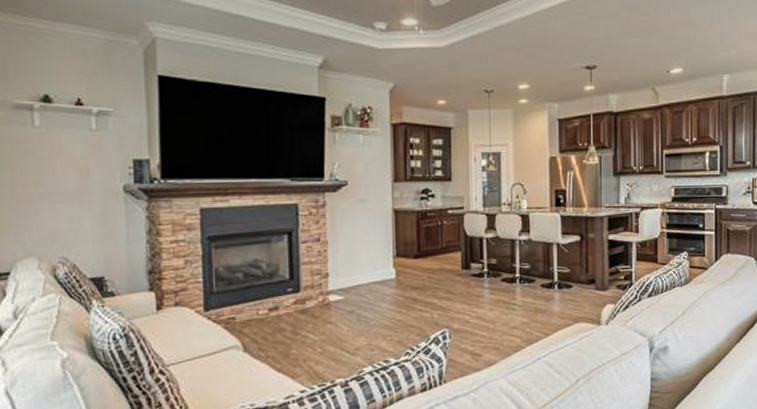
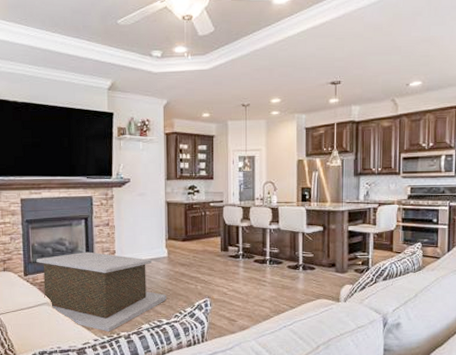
coffee table: none [221,275,395,380] -> present [36,251,167,332]

